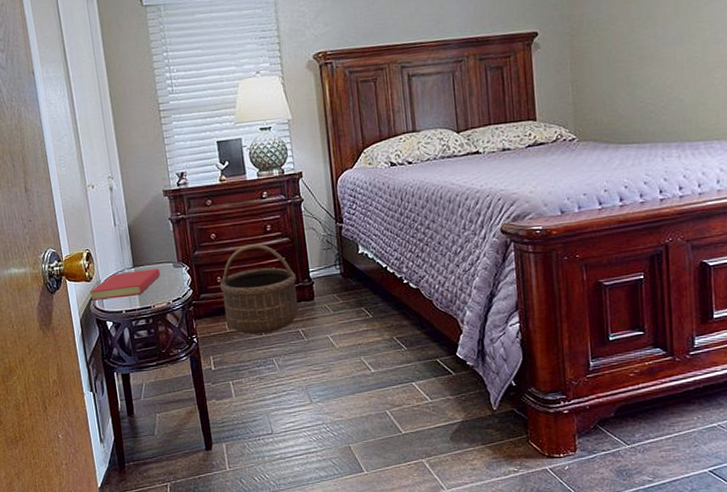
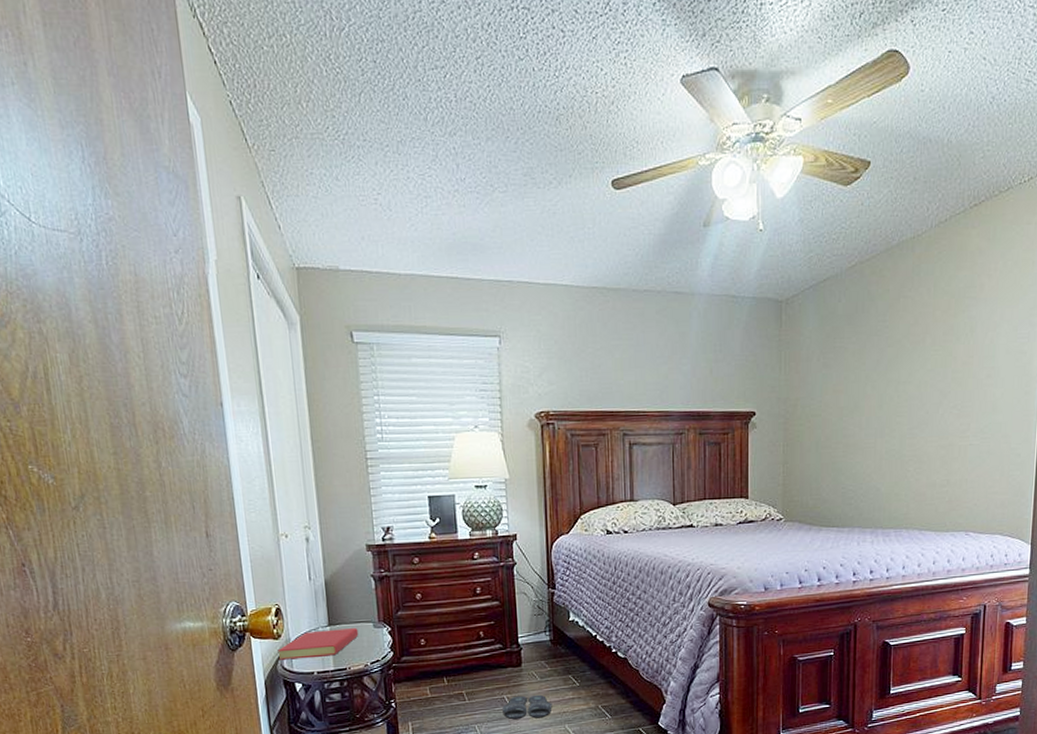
basket: present [219,244,299,335] -> none [423,606,505,700]
slippers: none [298,327,347,353] -> present [502,694,552,720]

